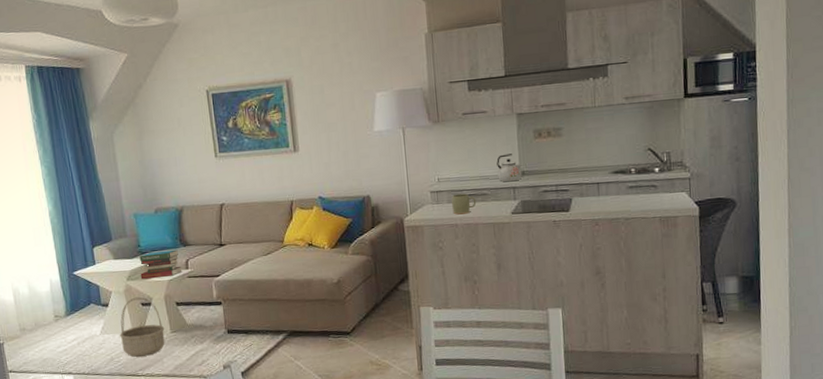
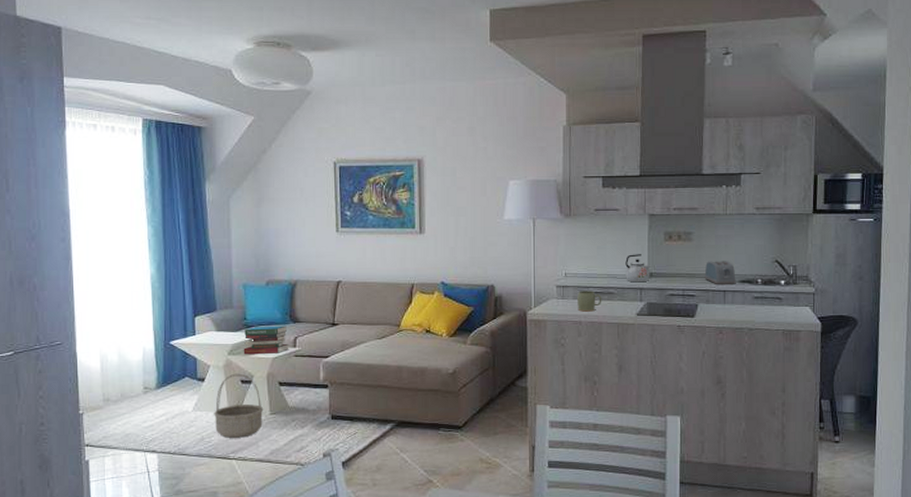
toaster: none [577,153,609,178] -> present [704,261,736,285]

